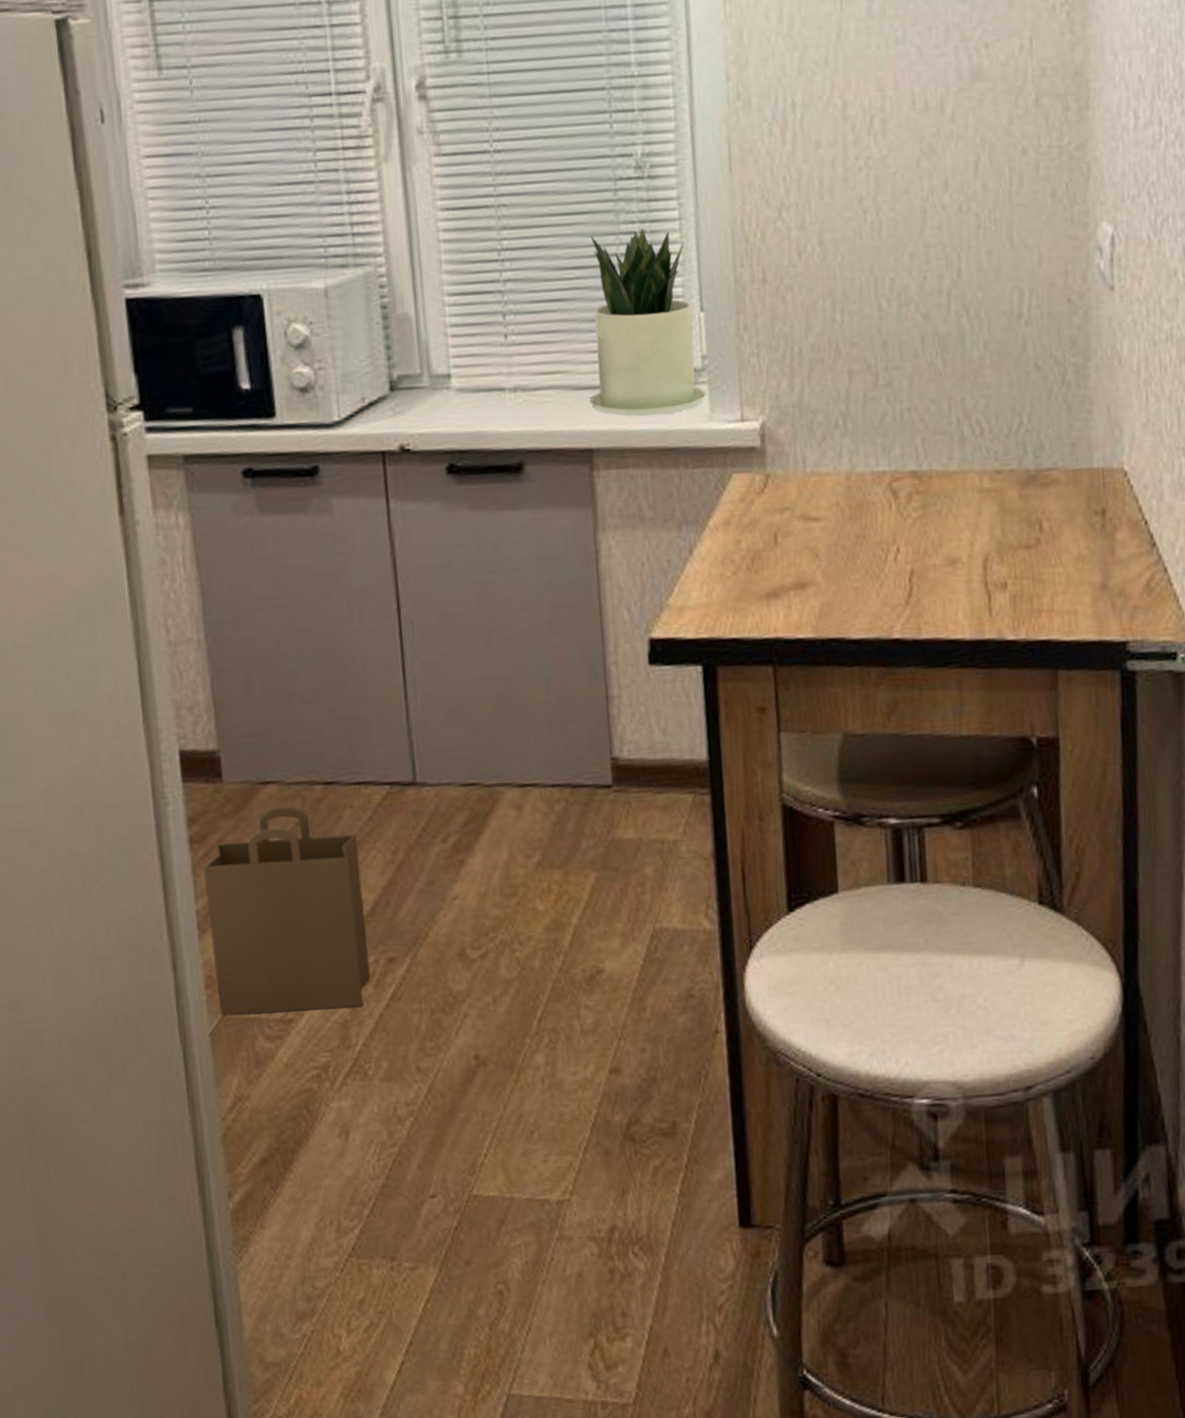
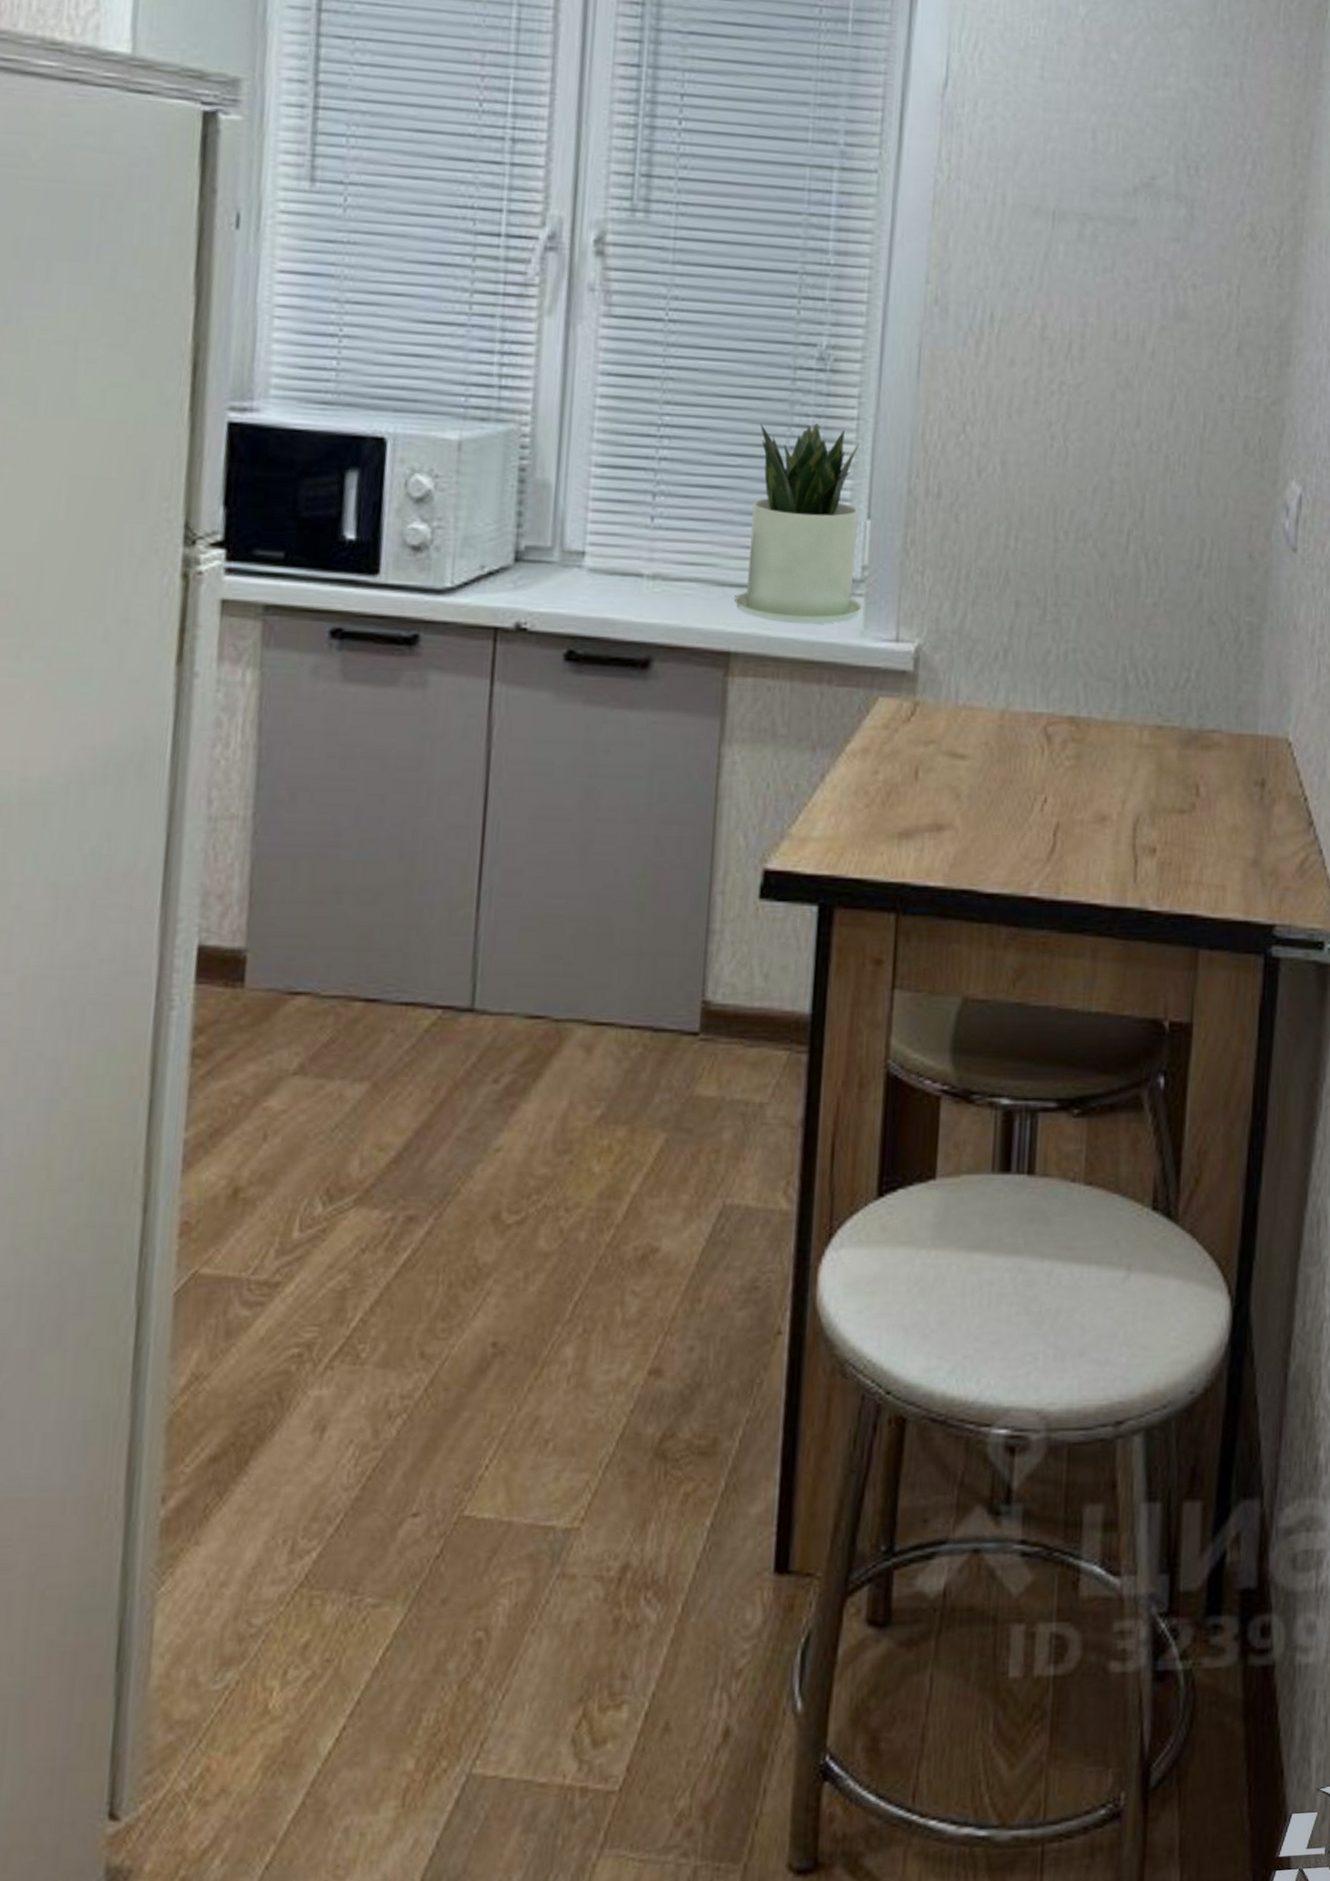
shopping bag: present [204,806,371,1017] -> none [192,1024,394,1274]

